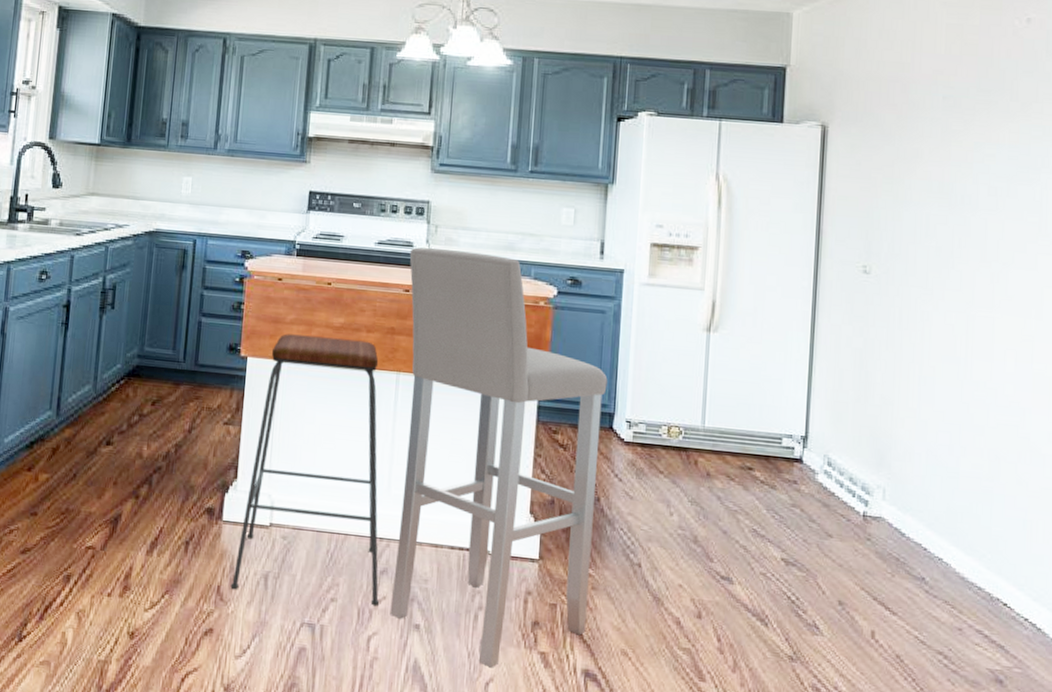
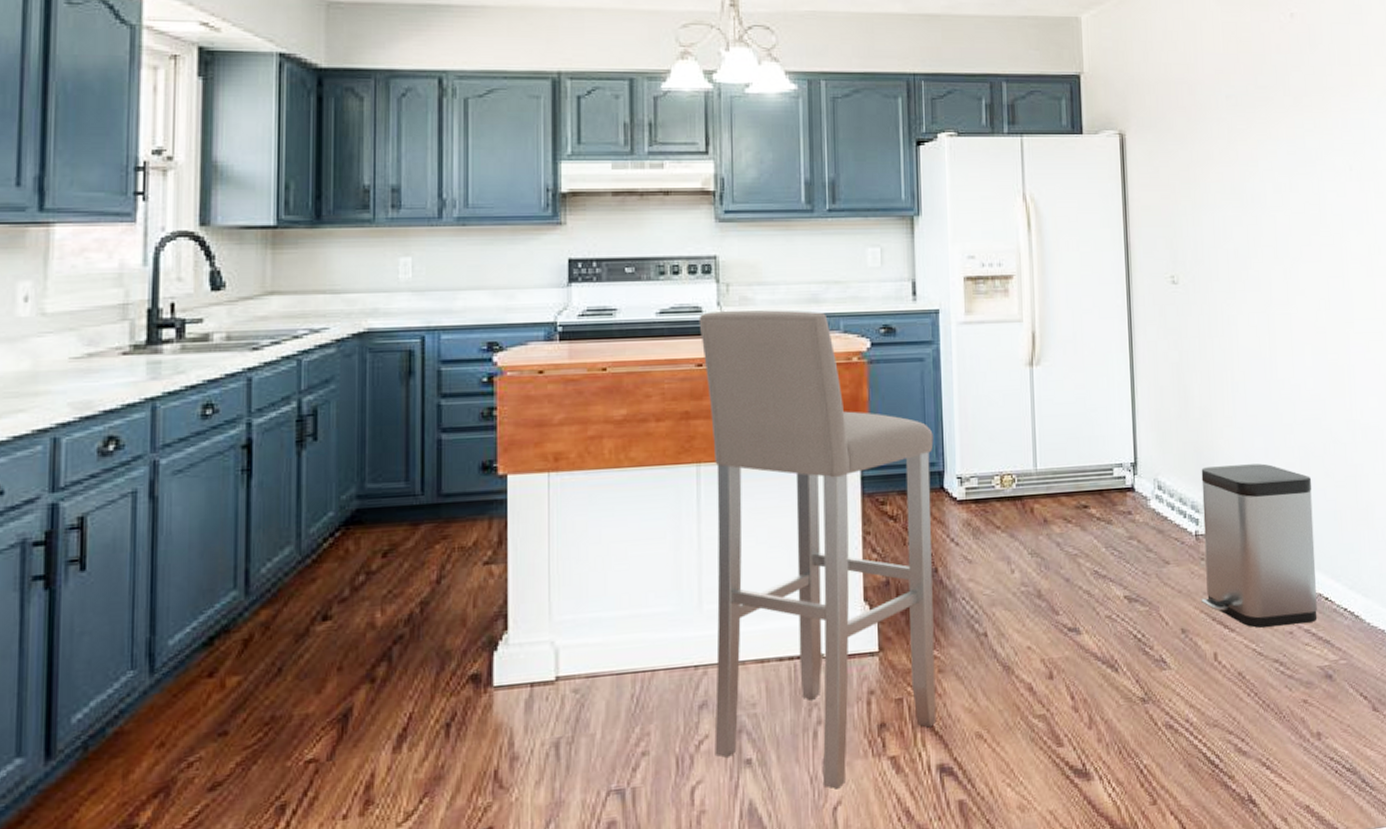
bar stool: present [230,334,380,606] -> none [511,432,702,770]
pedal bin: none [863,453,1001,624] -> present [1201,463,1317,628]

